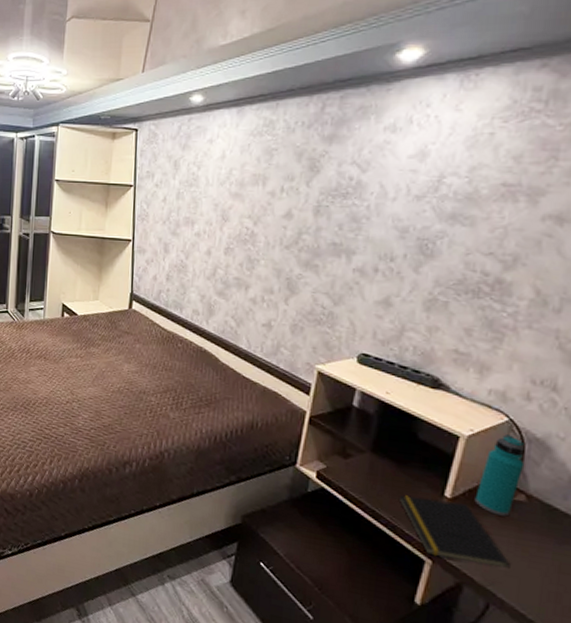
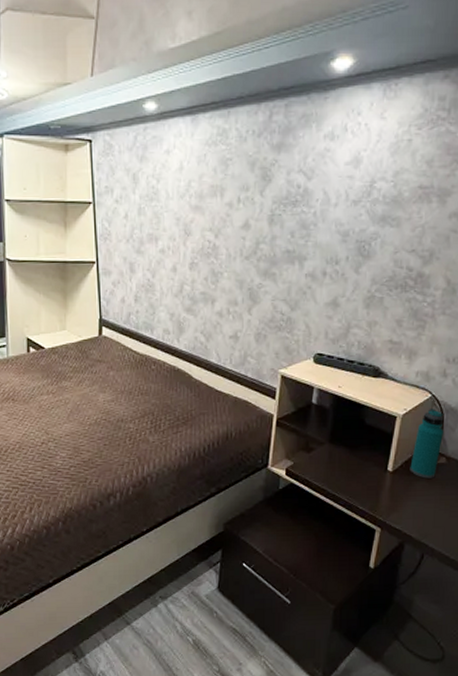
notepad: present [398,494,510,569] -> none [353,473,437,524]

